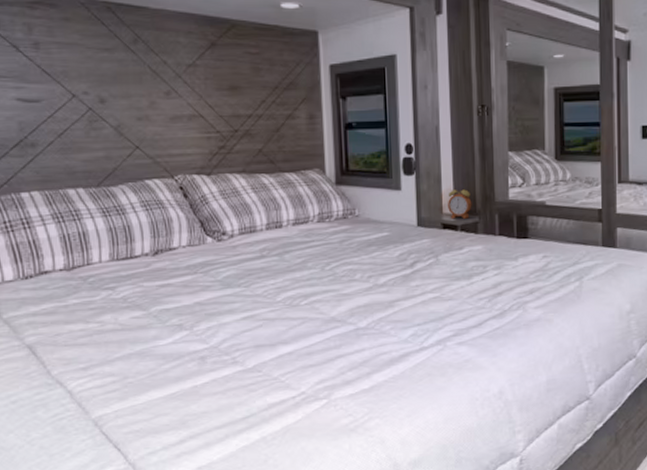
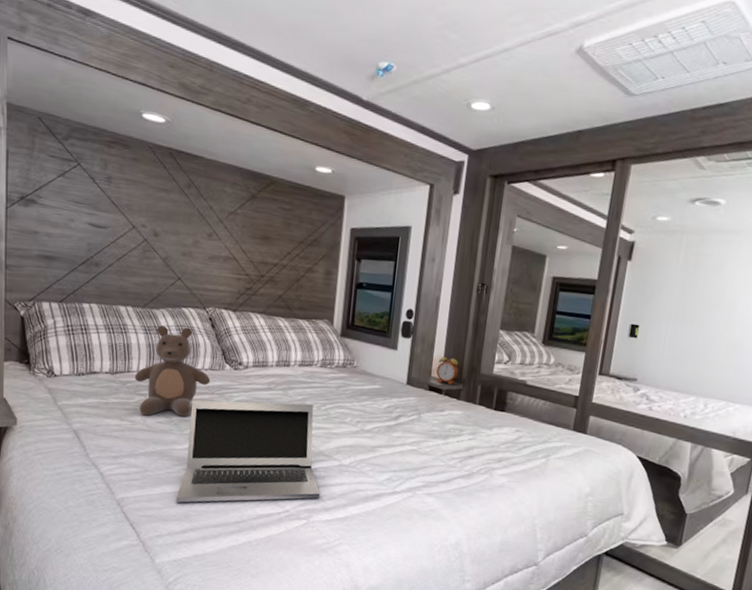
teddy bear: none [96,201,191,313] -> present [134,325,210,417]
laptop: none [167,266,339,408] -> present [176,400,321,503]

